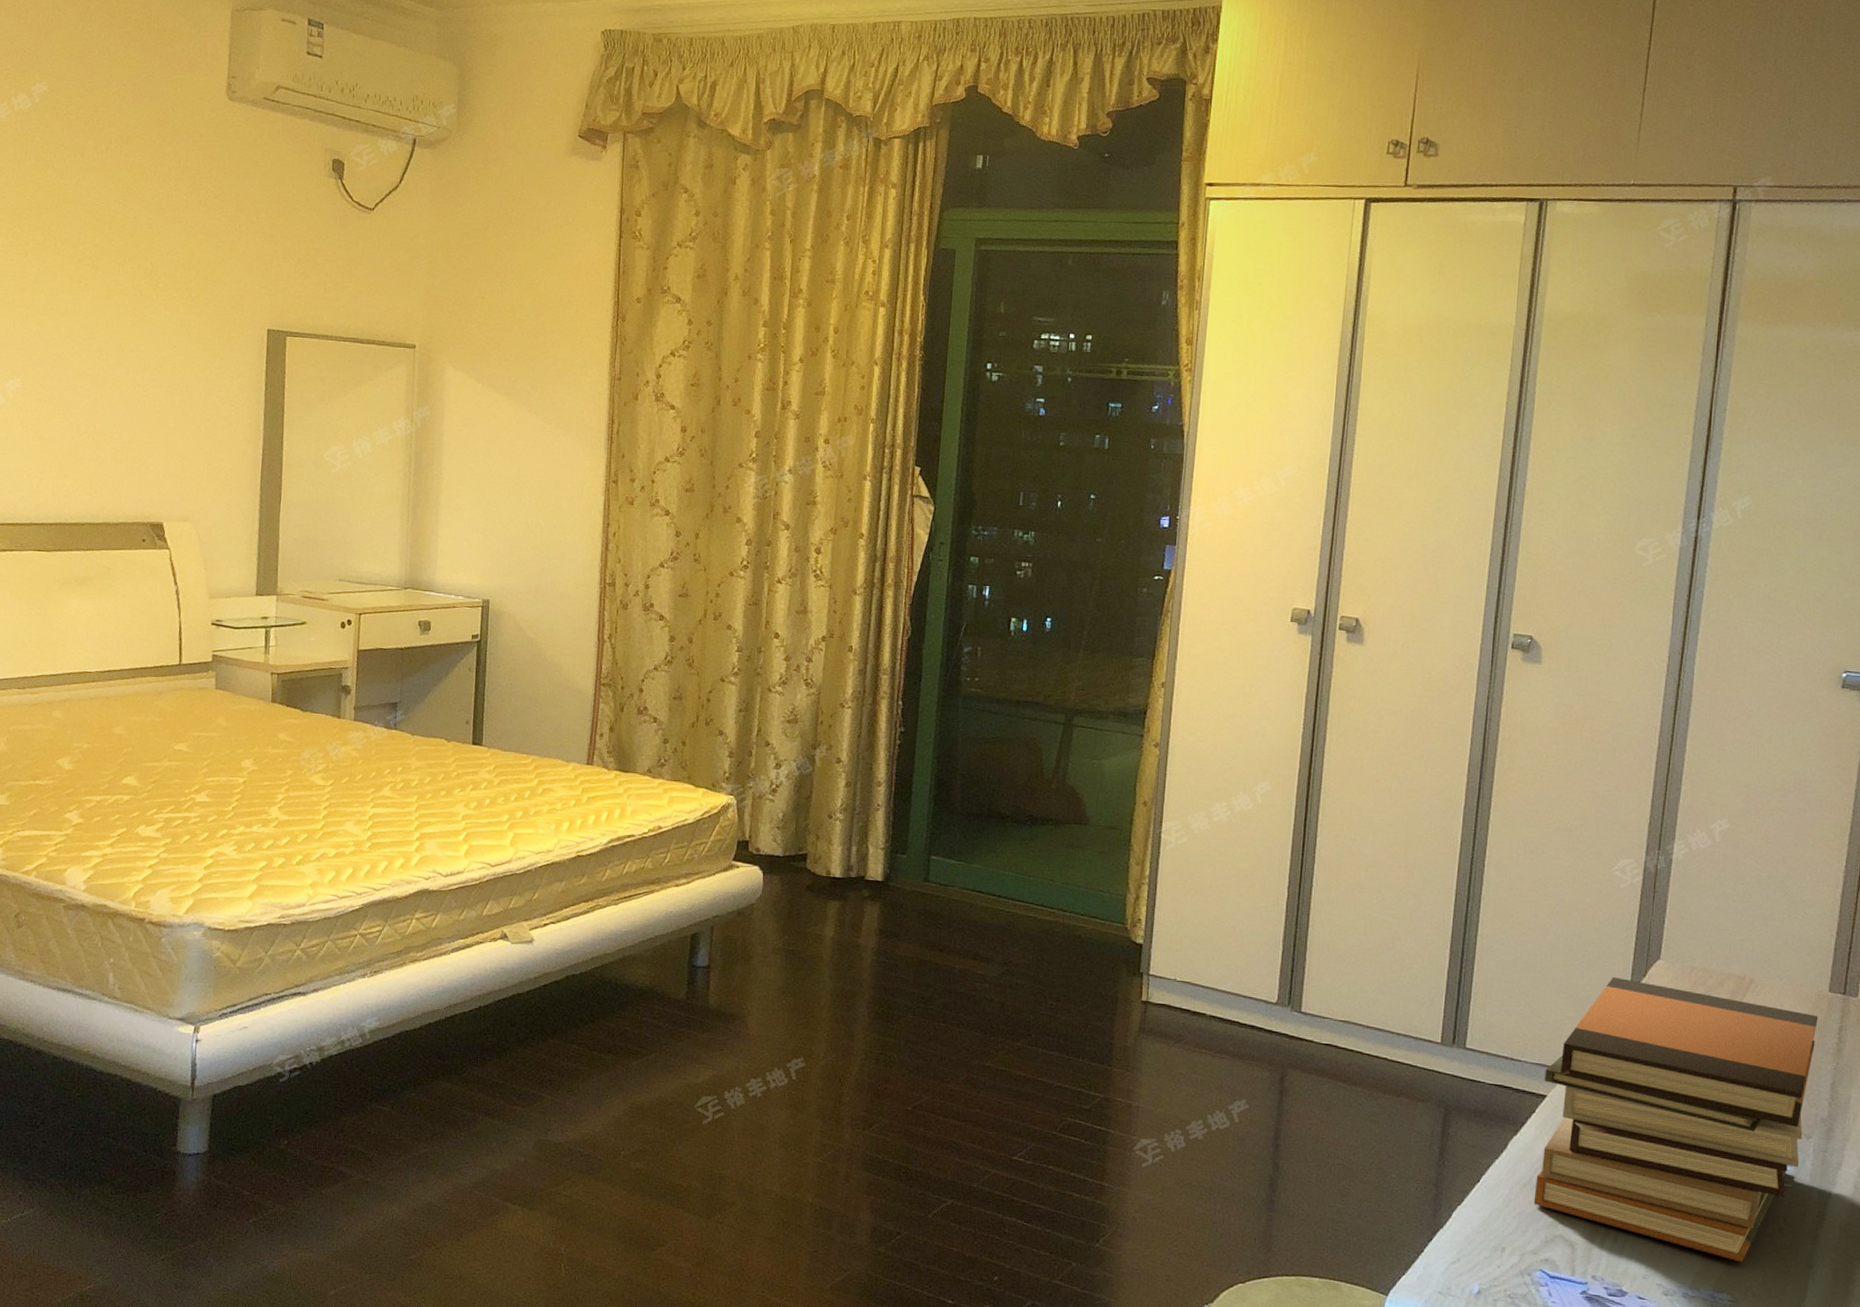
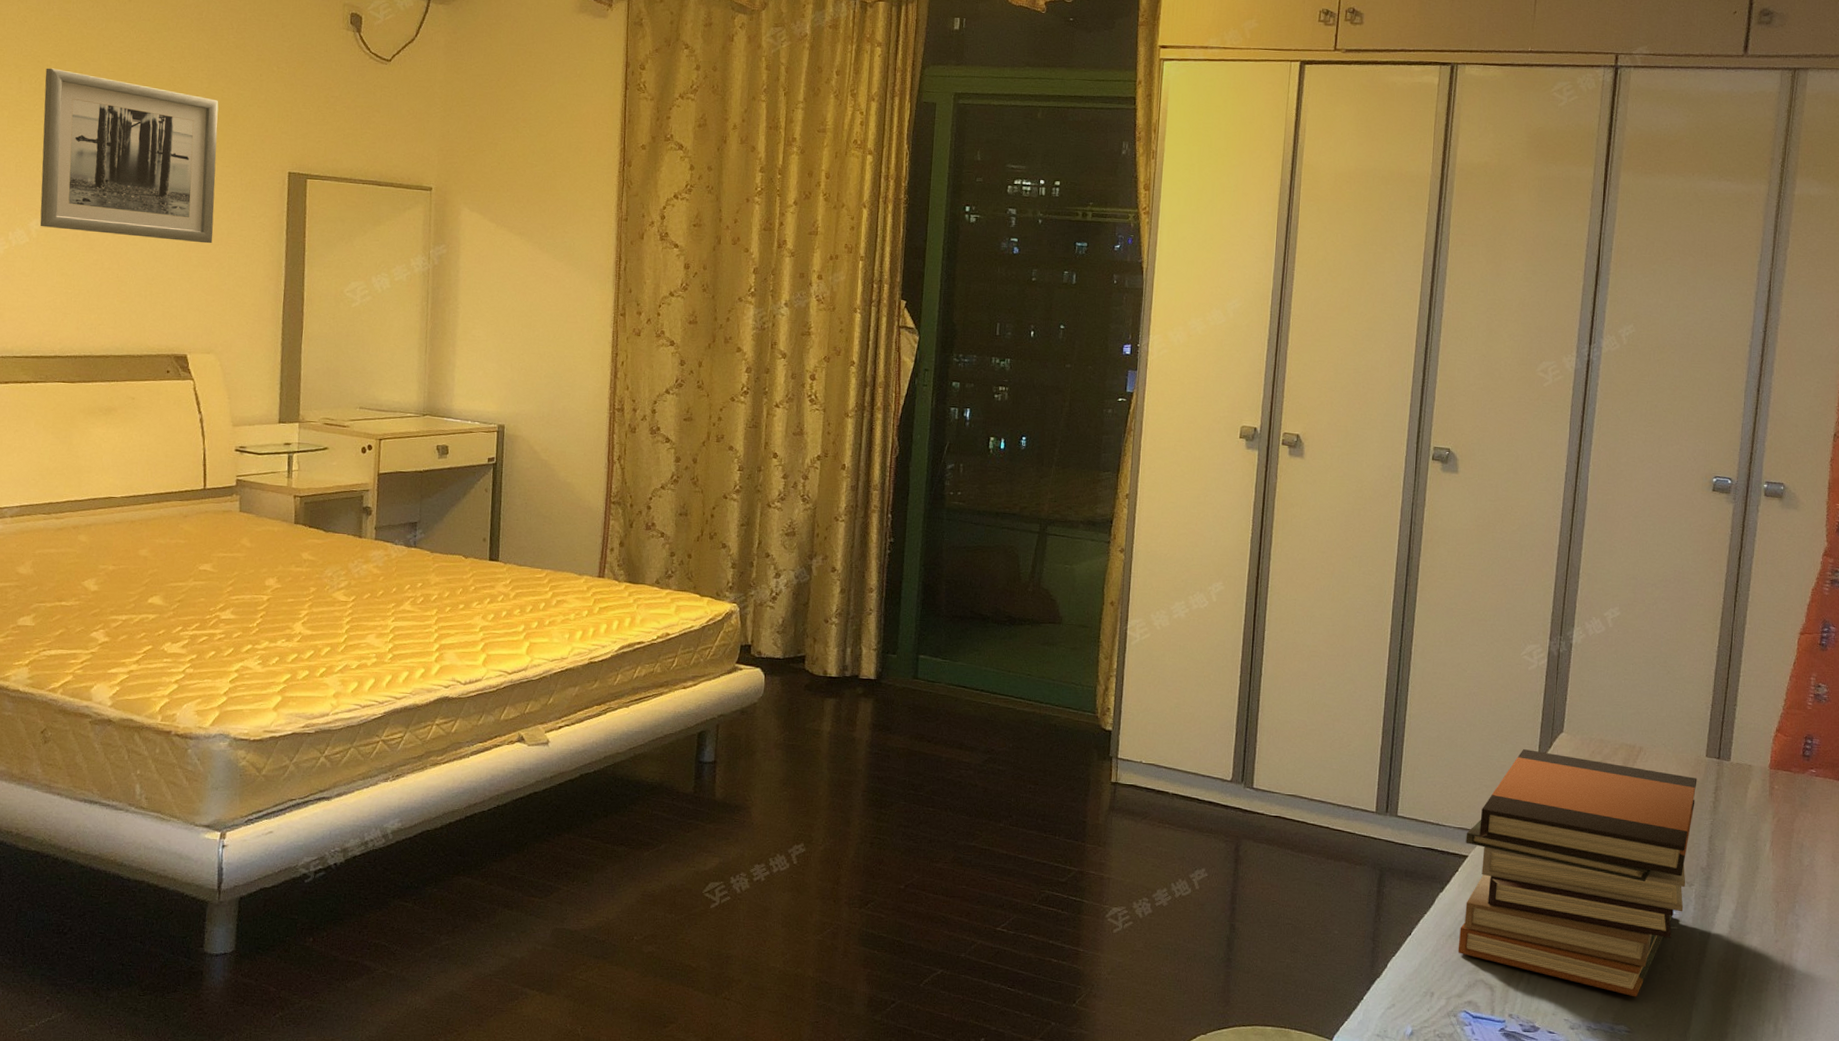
wall art: none [16,221,197,406] -> present [39,68,219,244]

